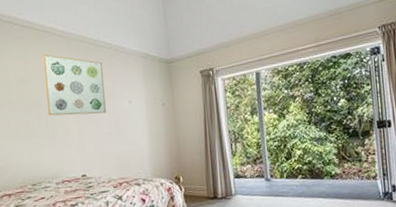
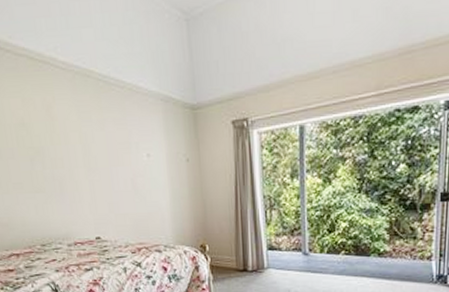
wall art: present [43,54,106,116] -> none [43,92,121,169]

